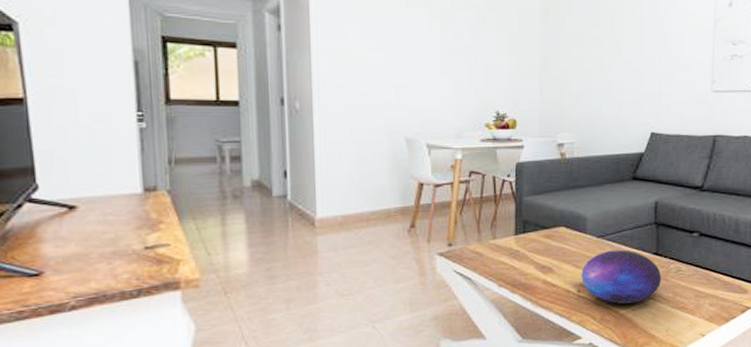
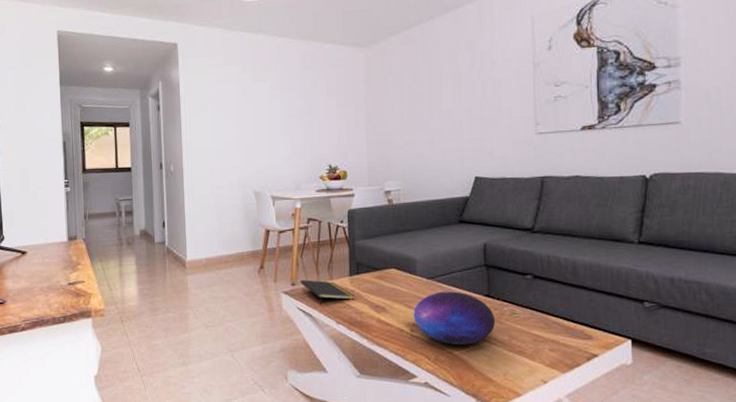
notepad: none [458,239,519,268] -> present [300,279,354,306]

